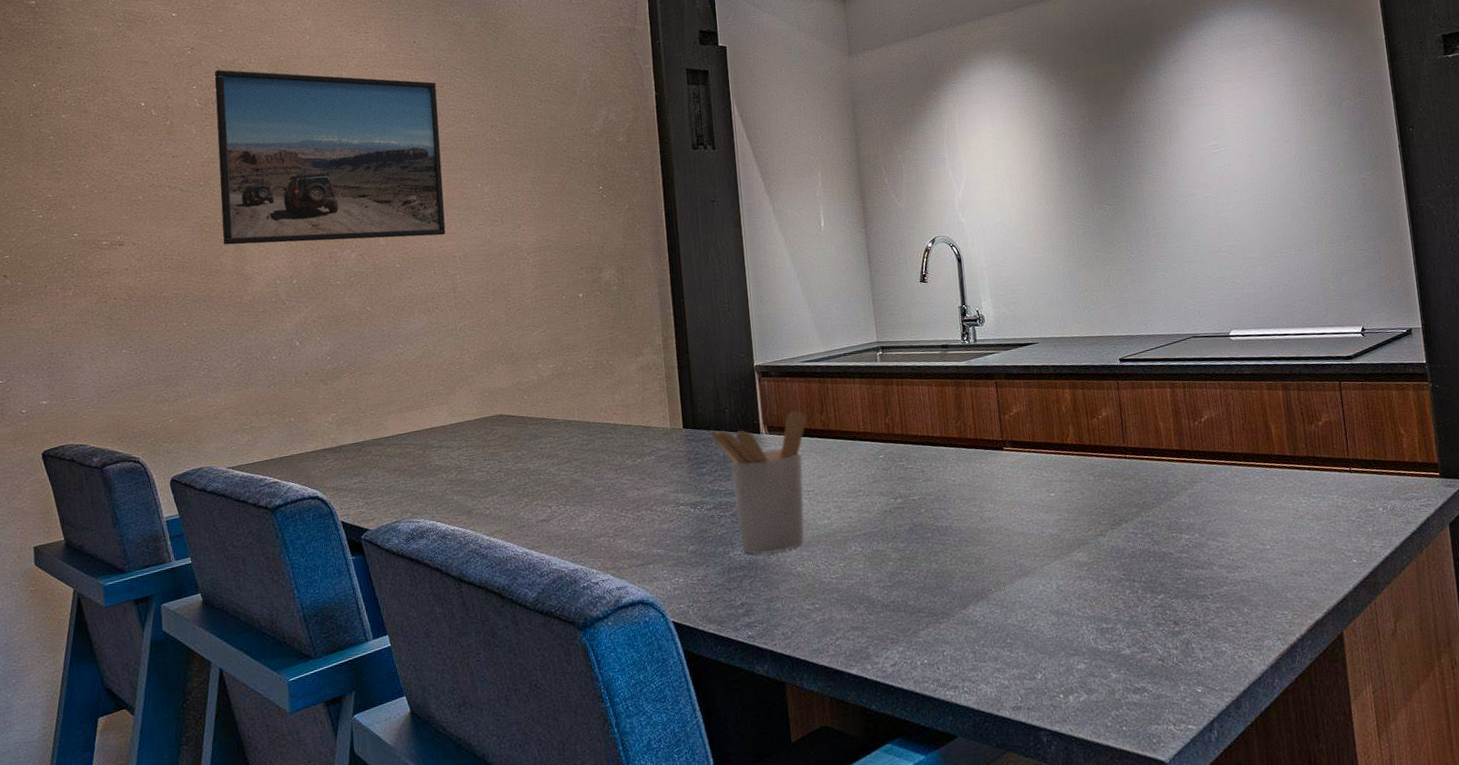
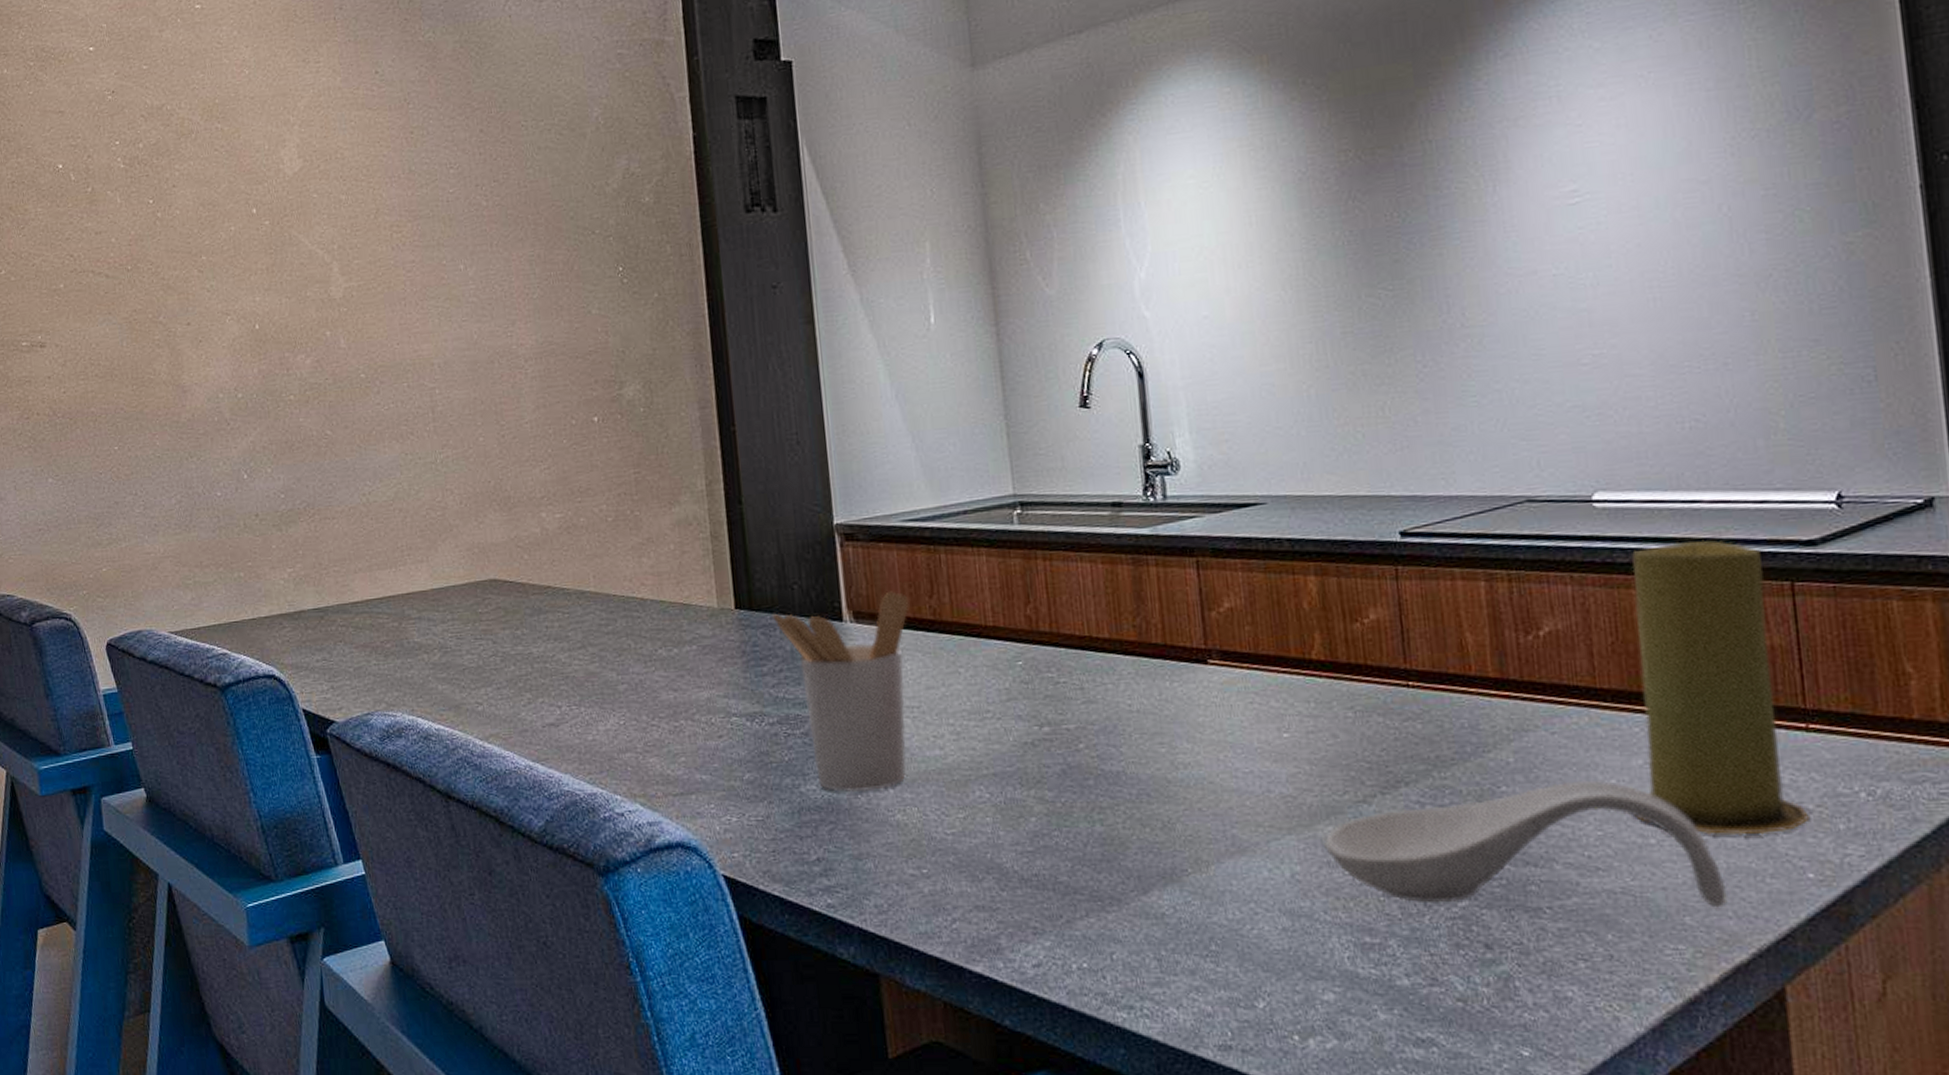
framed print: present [214,69,446,245] -> none [139,118,421,347]
spoon rest: none [1077,511,1311,599] -> present [1324,781,1728,908]
candle: none [1253,358,1353,540] -> present [1632,539,1809,836]

